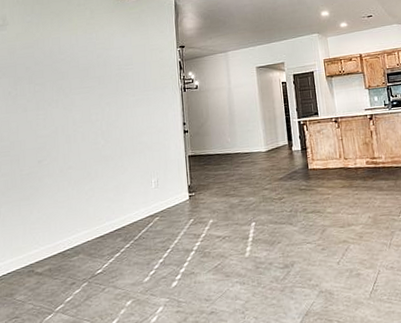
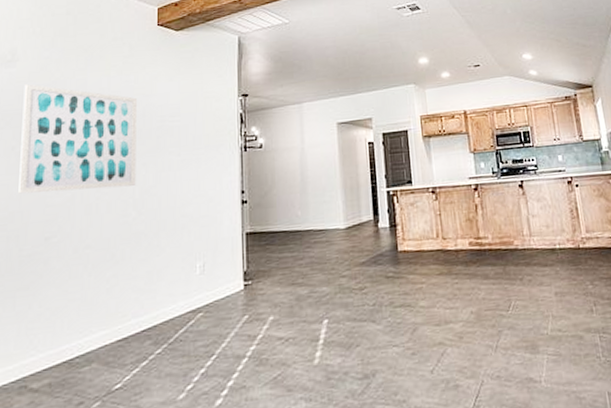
wall art: none [14,43,102,128] -> present [18,84,137,194]

